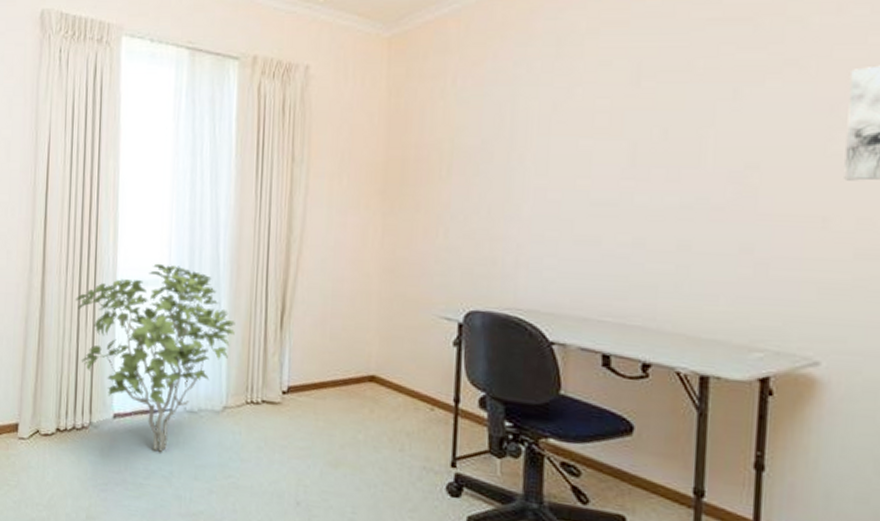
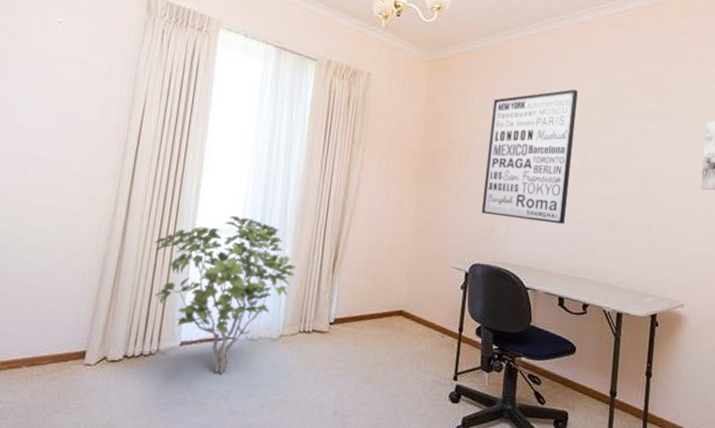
wall art: none [476,48,617,249] -> present [481,89,578,224]

